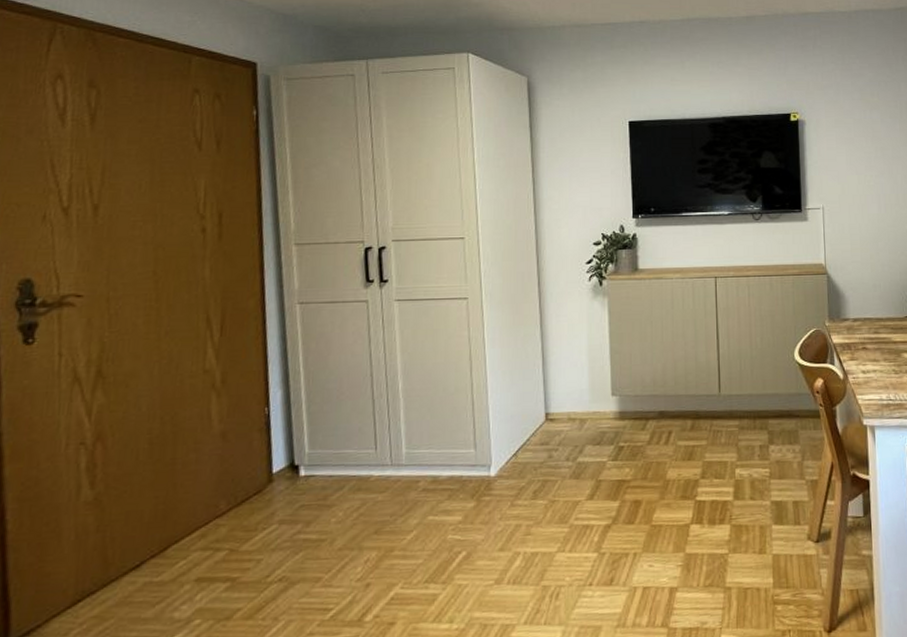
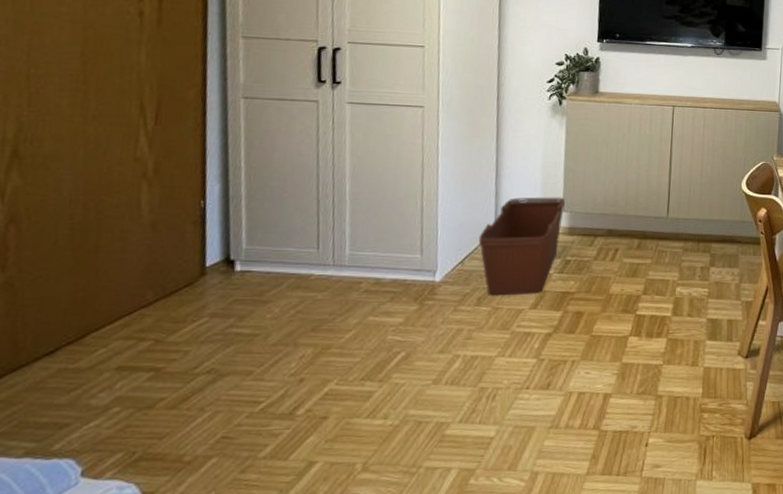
bicycle basket: none [530,380,614,488] -> present [478,197,566,295]

